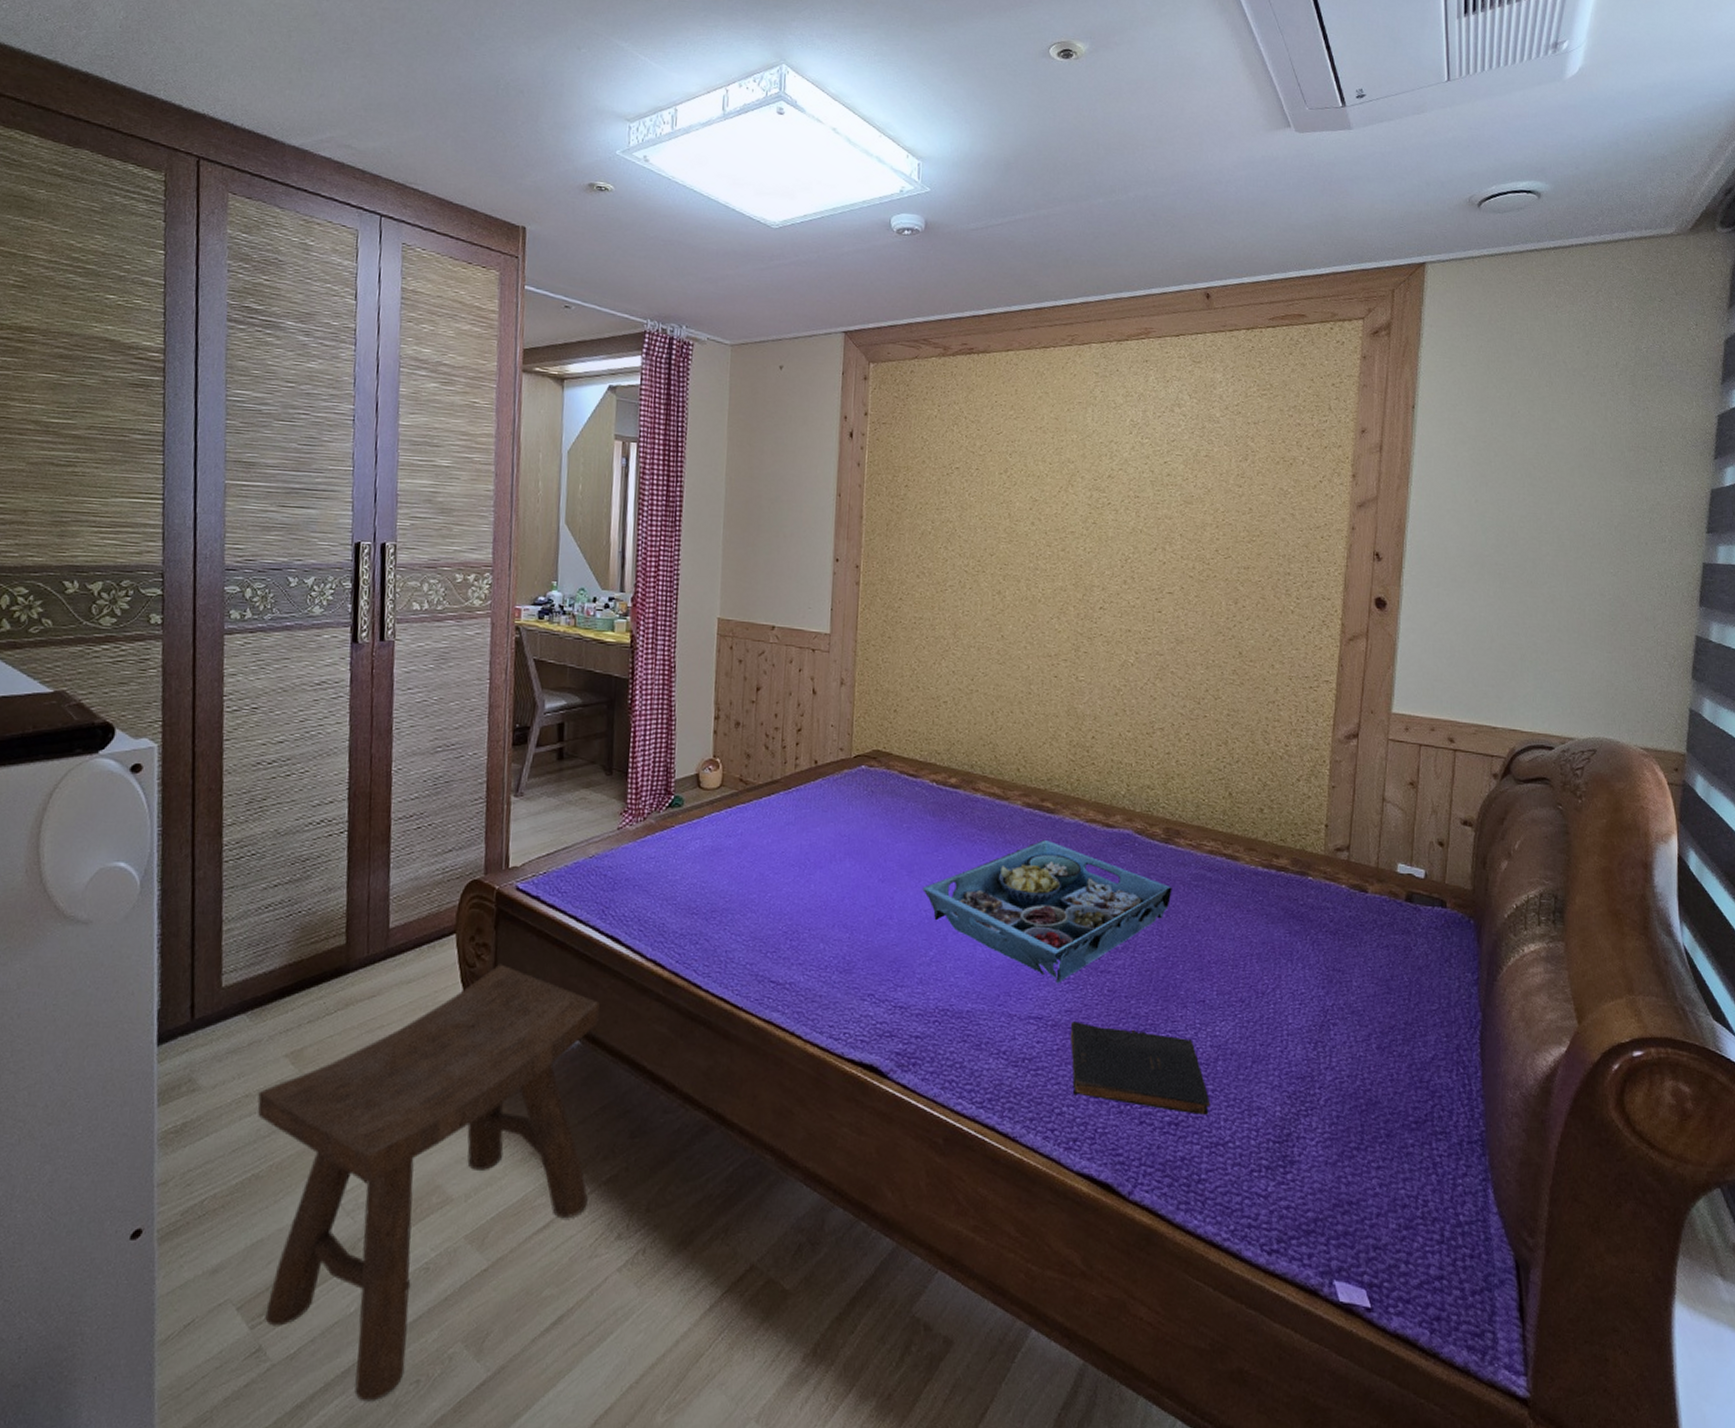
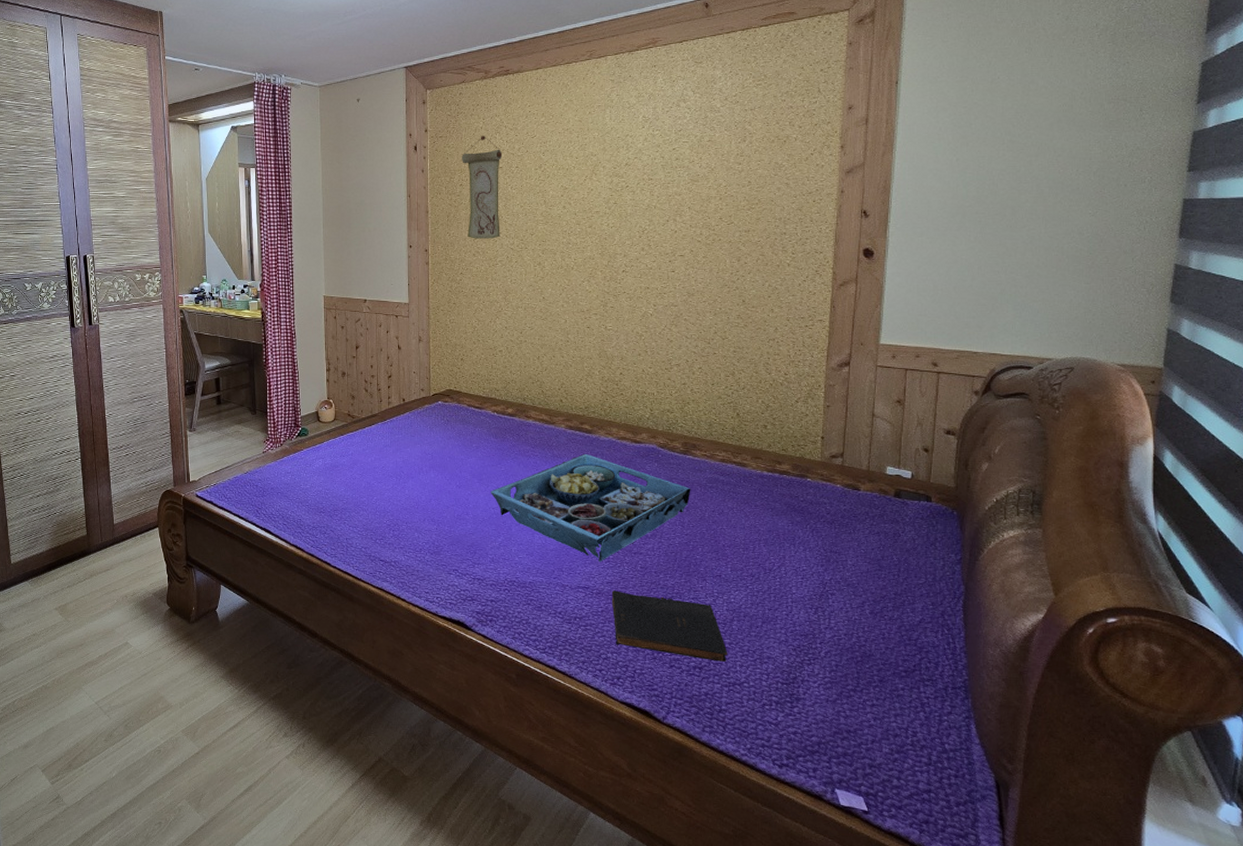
stool: present [257,964,600,1402] -> none [41,548,262,834]
wall scroll: none [909,426,960,557] -> present [462,136,503,239]

